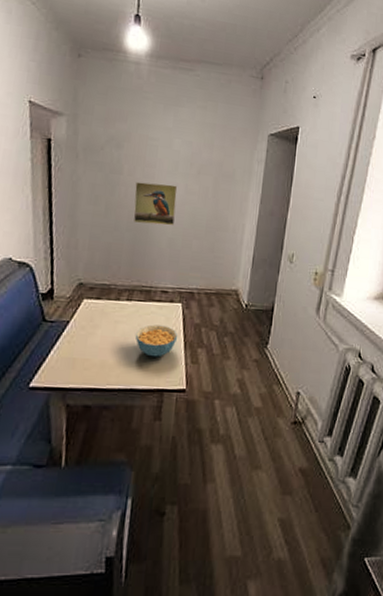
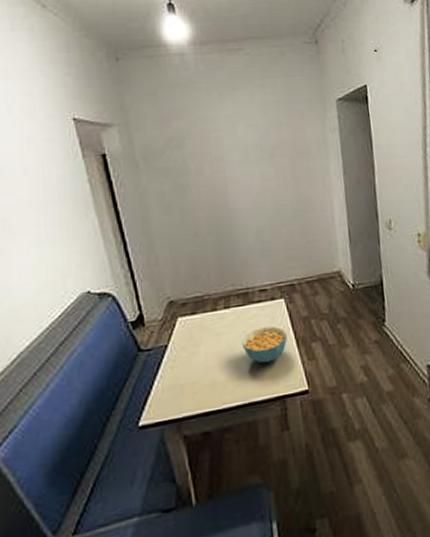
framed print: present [133,181,178,226] -> none [207,174,258,225]

